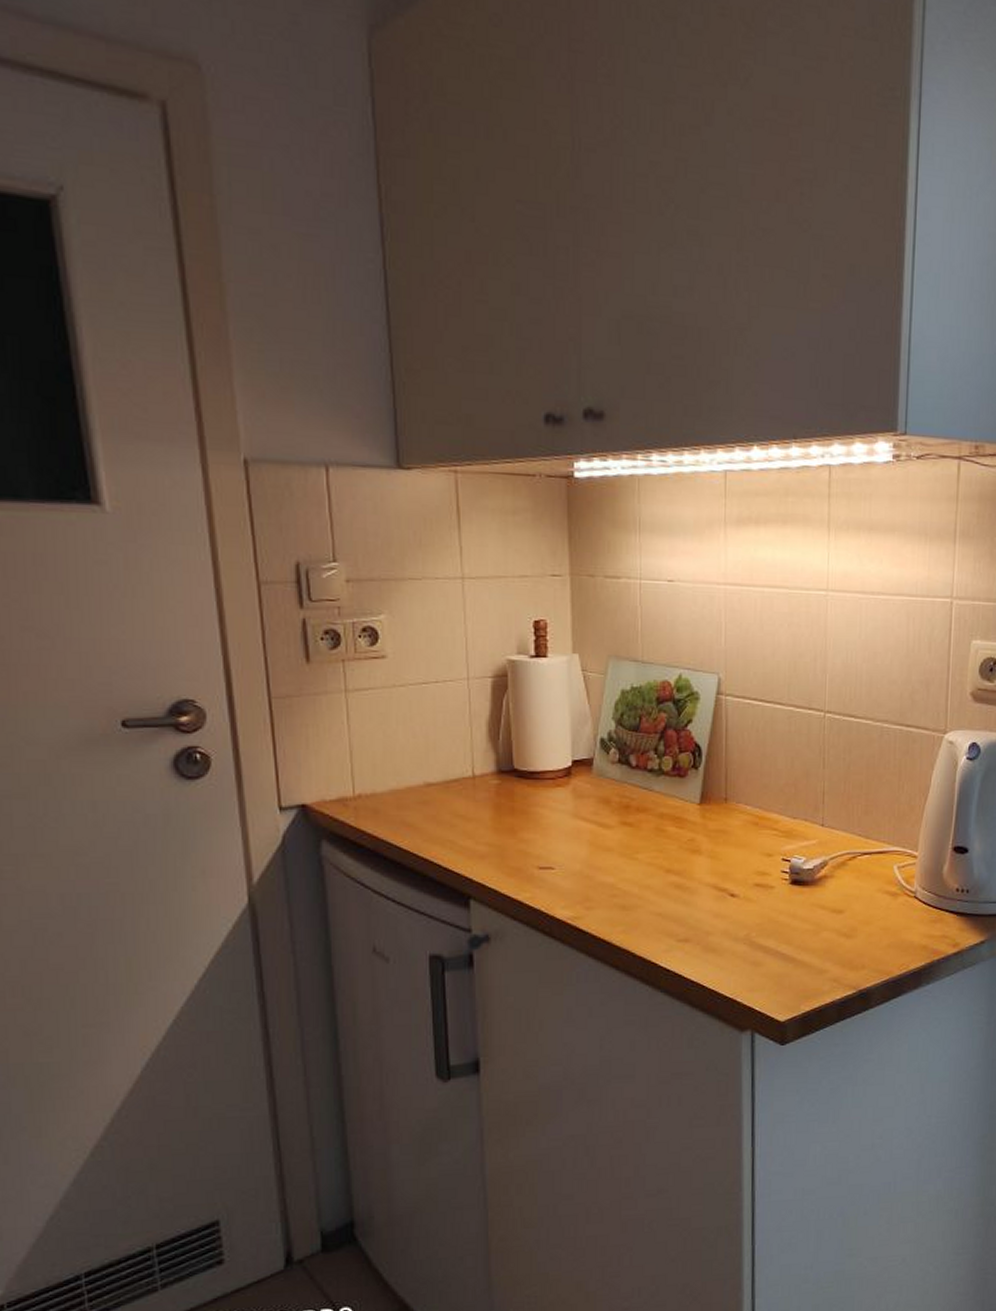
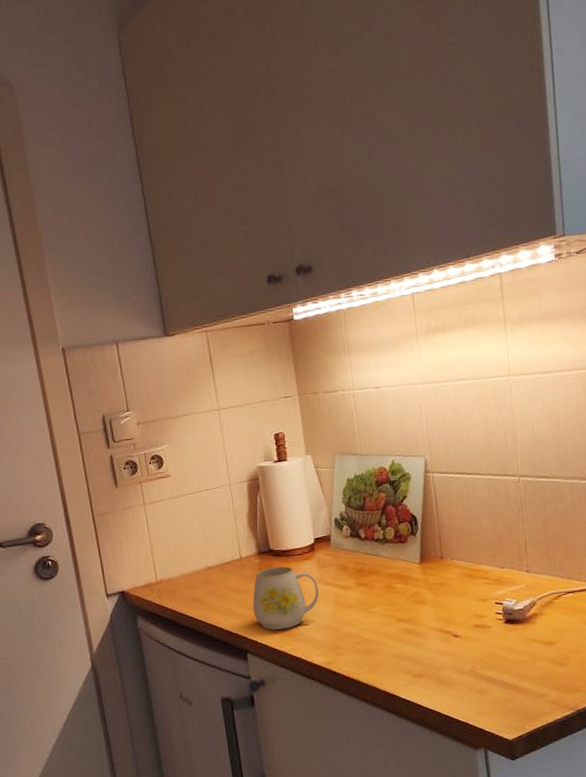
mug: none [484,792,571,872] -> present [252,566,319,630]

